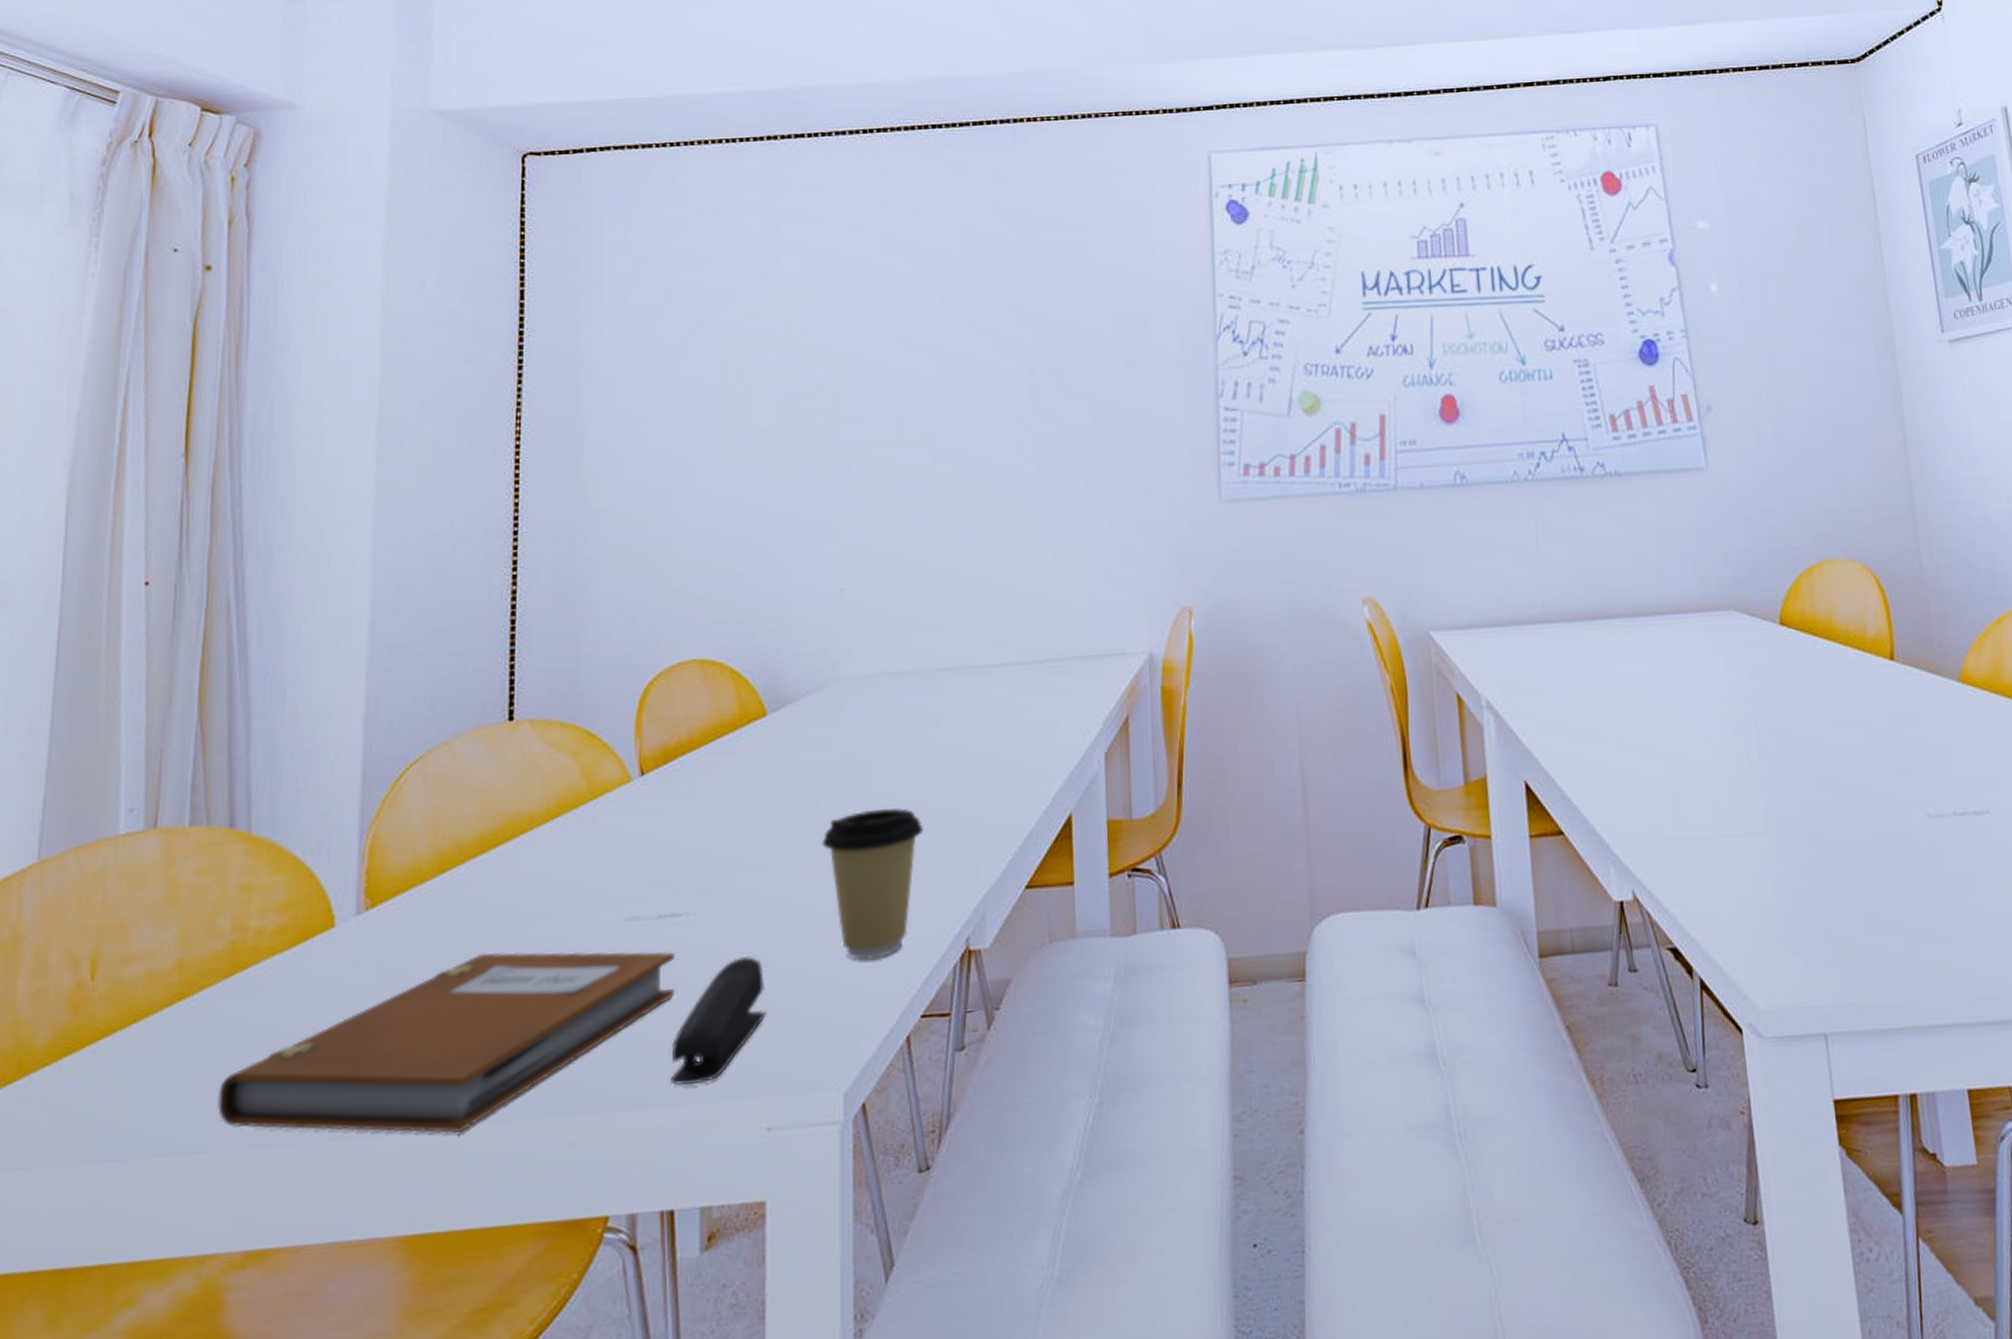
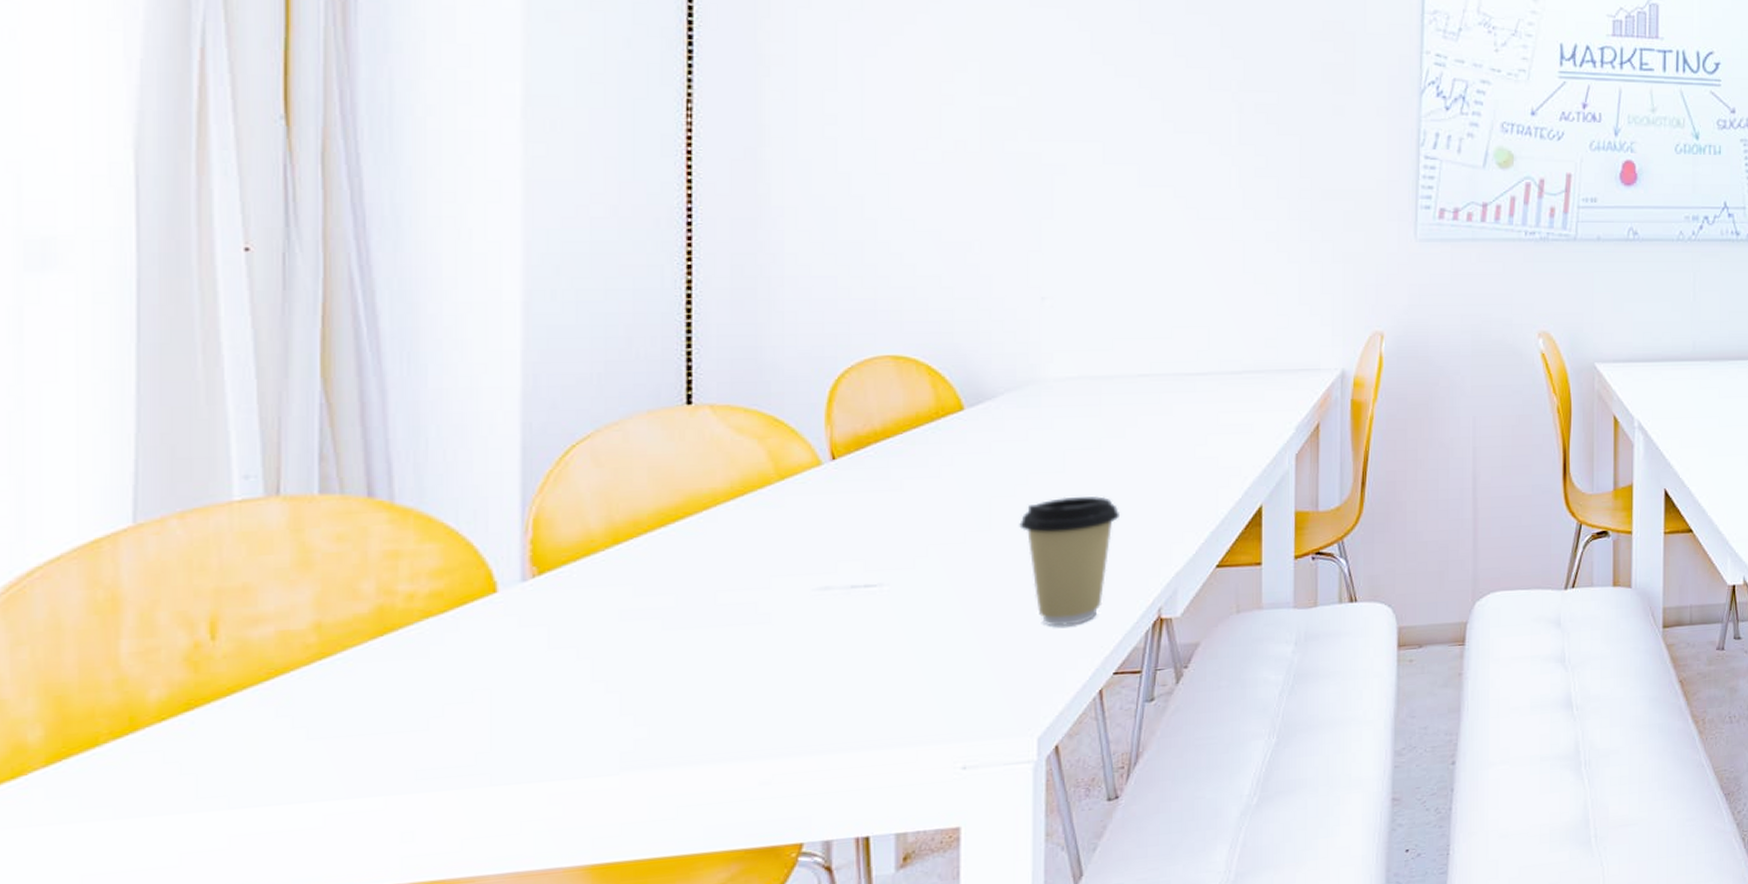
notebook: present [218,951,675,1134] -> none [372,616,869,777]
stapler: present [671,956,767,1085] -> none [865,622,963,732]

